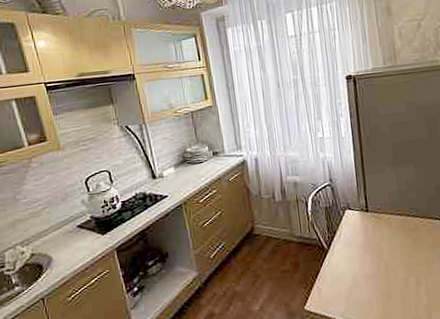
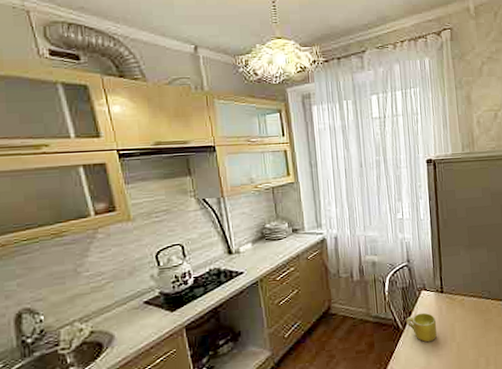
mug: none [331,232,363,262] -> present [406,312,437,343]

